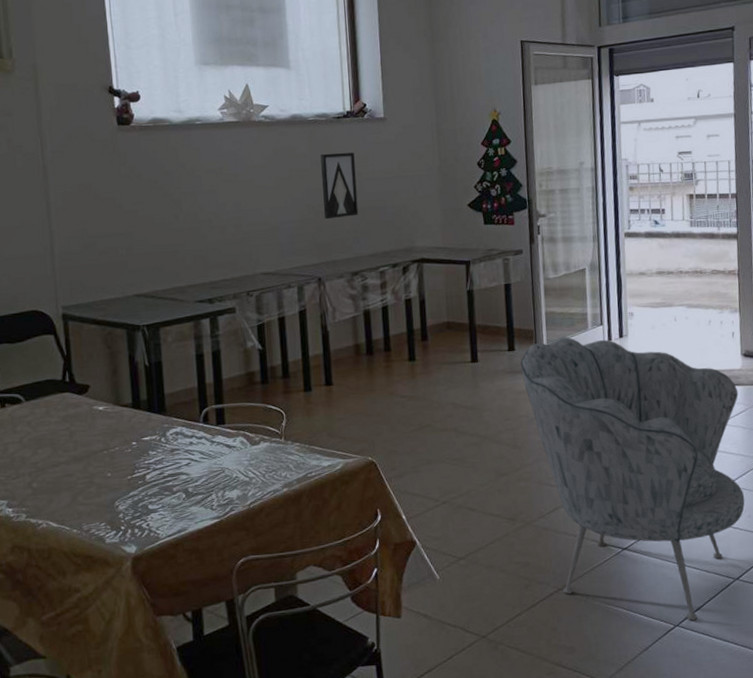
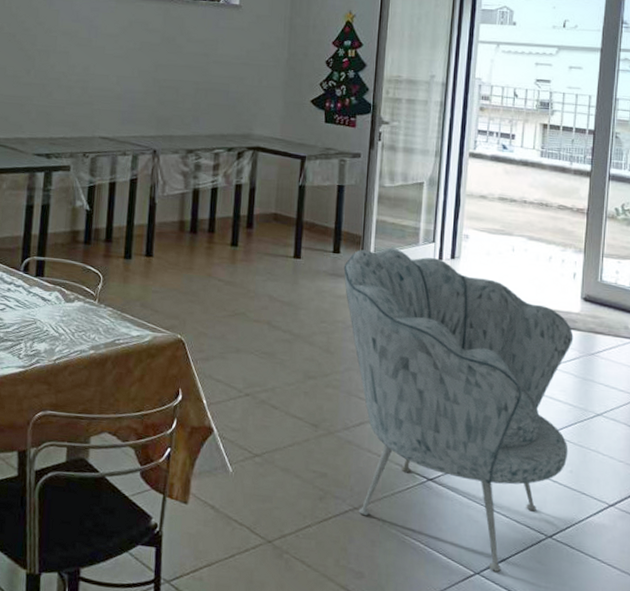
wall art: present [320,152,359,220] -> none [167,31,205,96]

